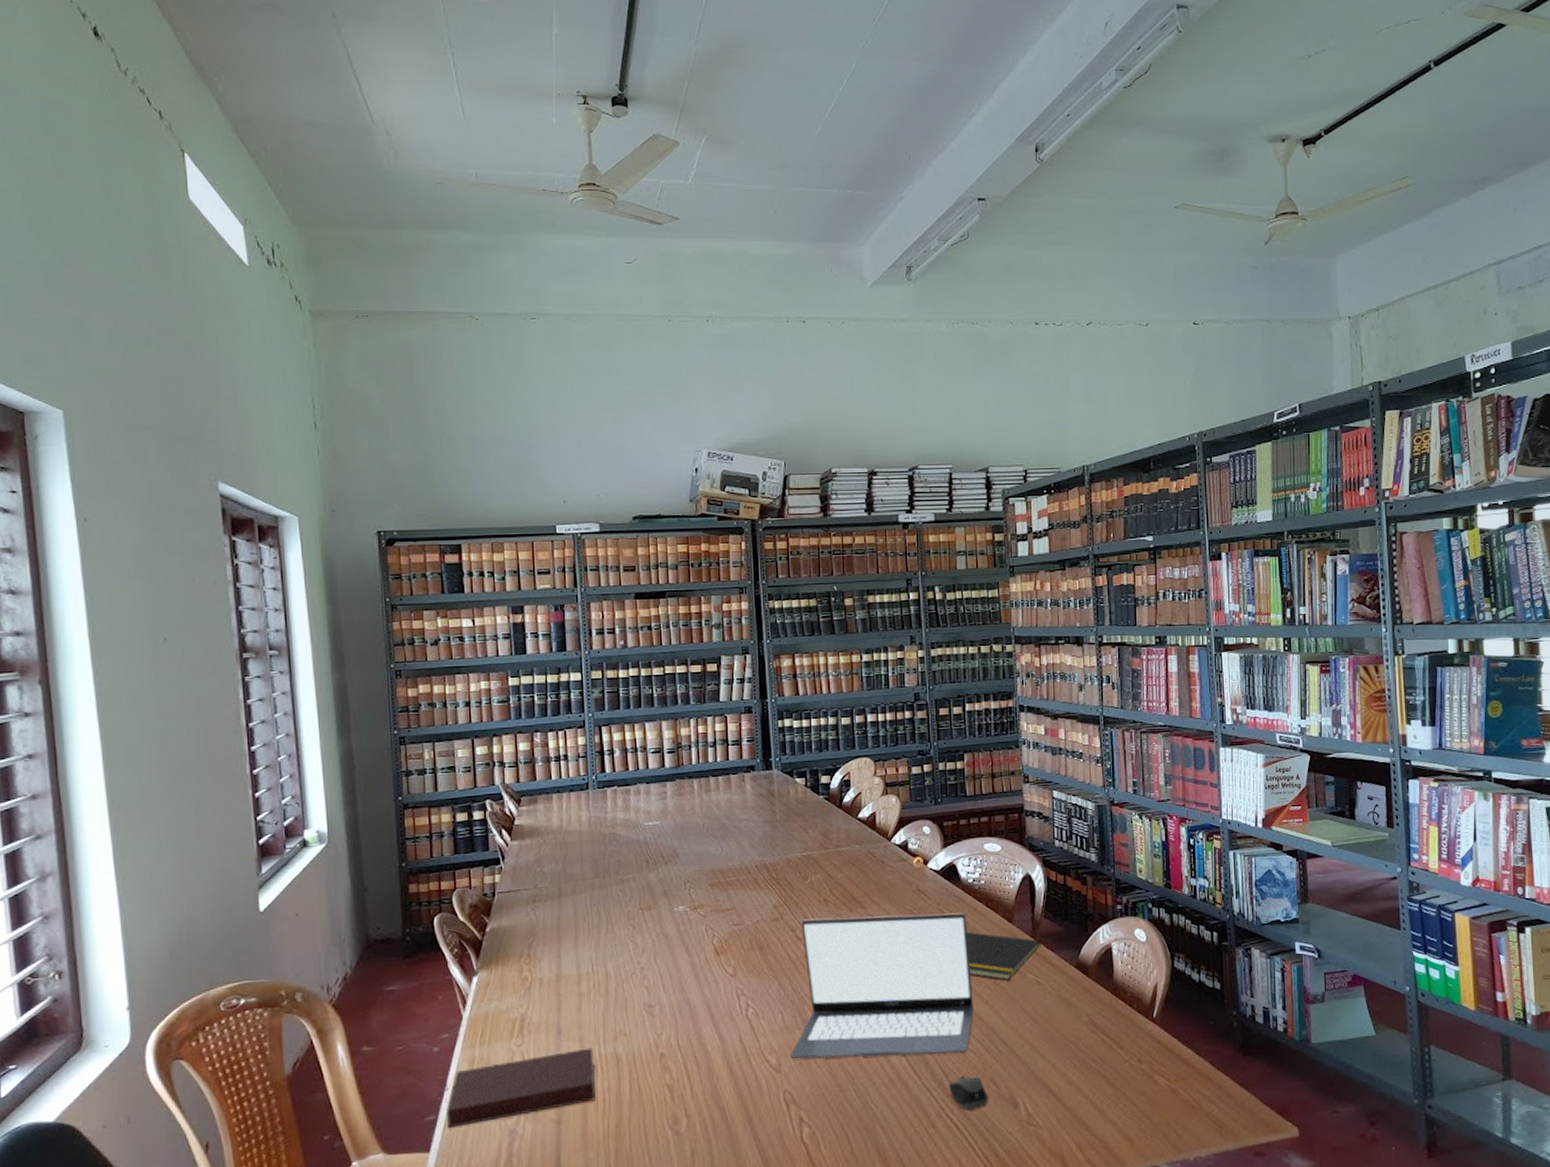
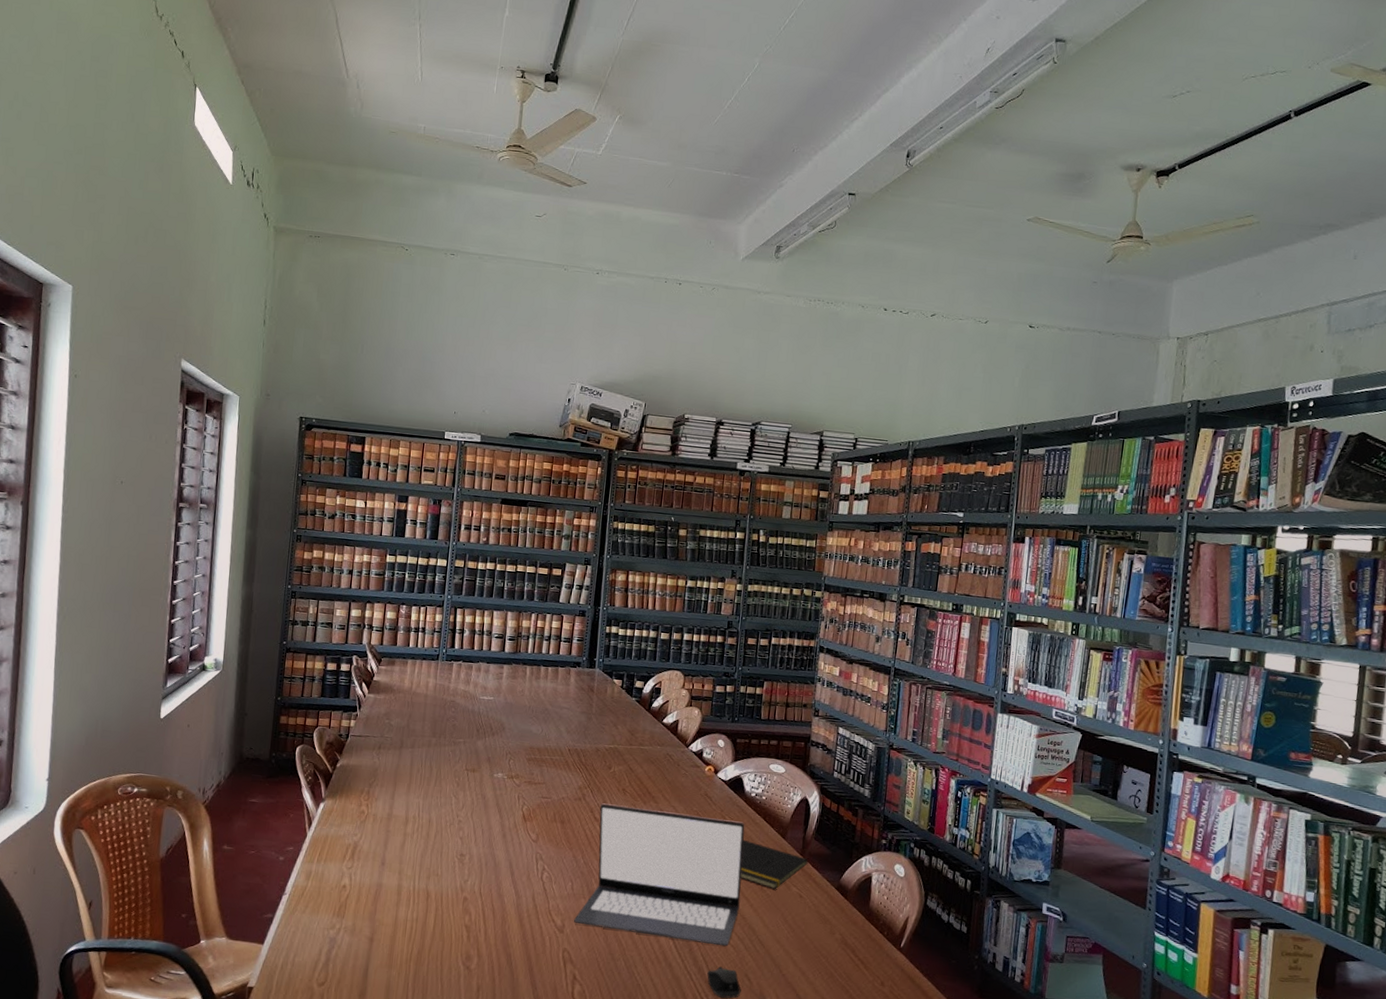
notebook: present [447,1048,596,1128] -> none [281,879,409,928]

